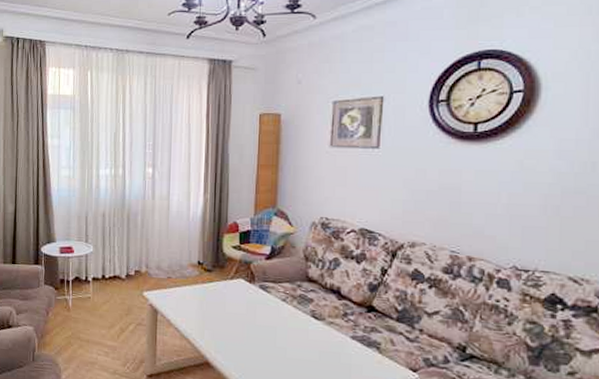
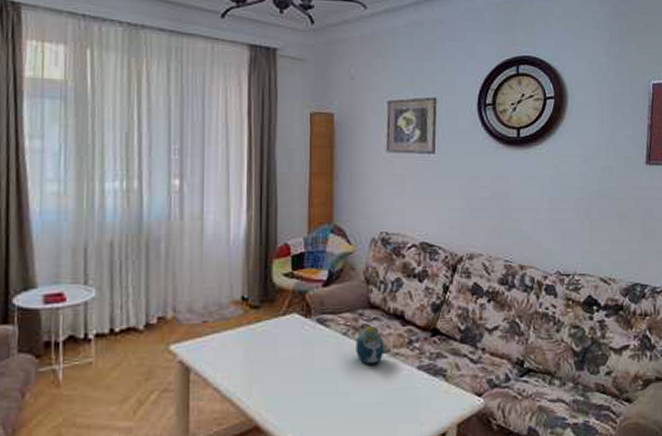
decorative egg: none [293,296,320,329] -> present [356,326,385,365]

